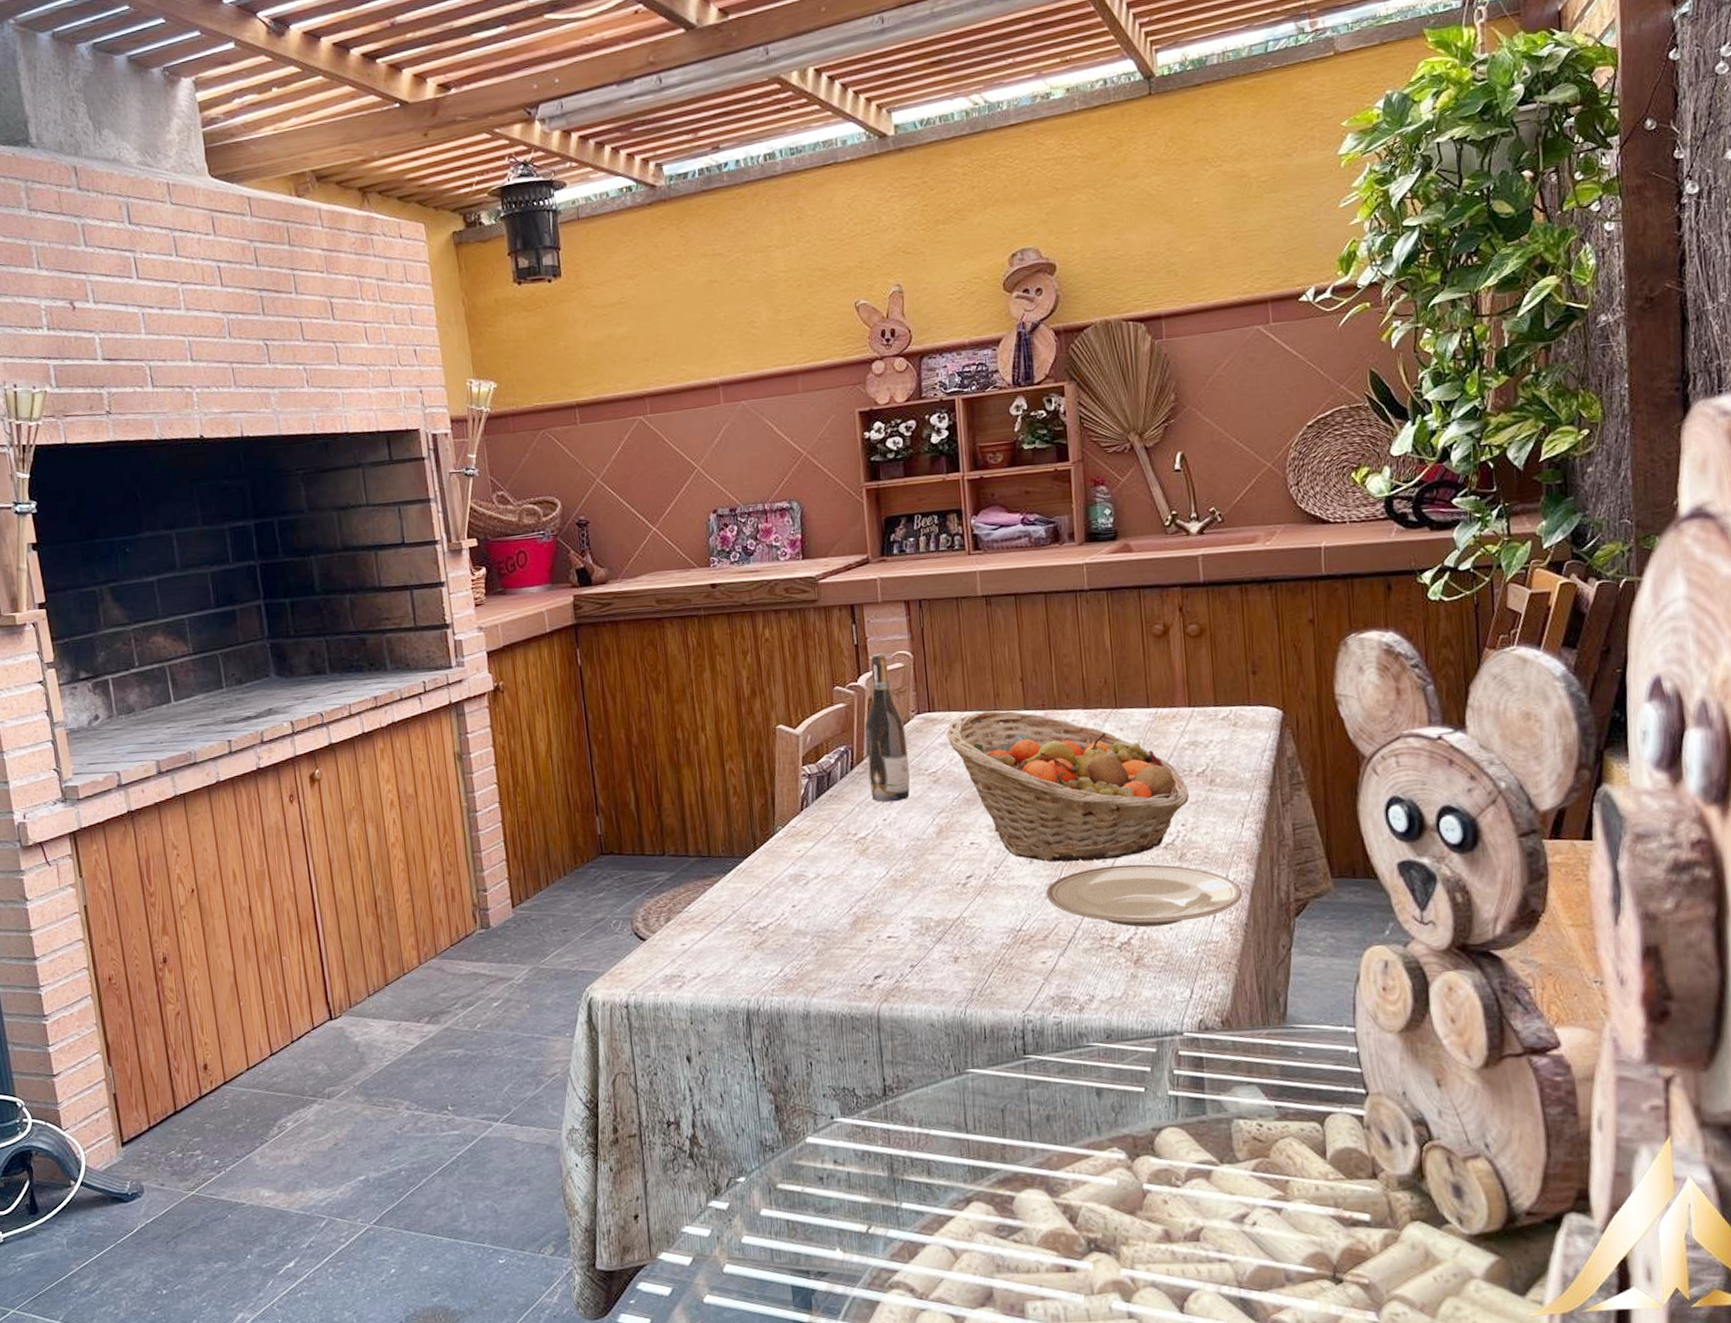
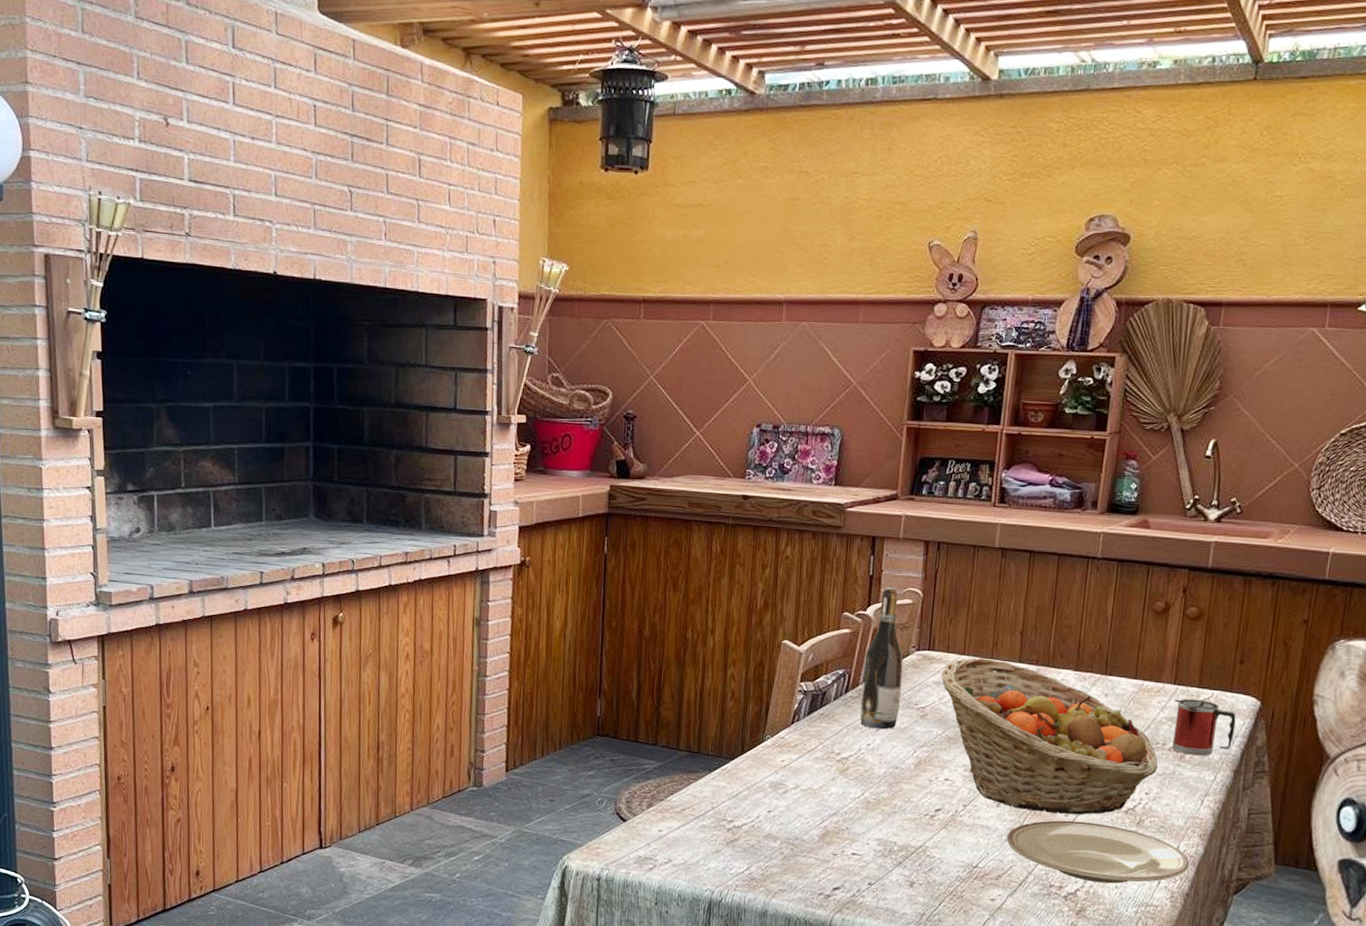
mug: none [1192,718,1262,778] -> present [1171,698,1236,756]

